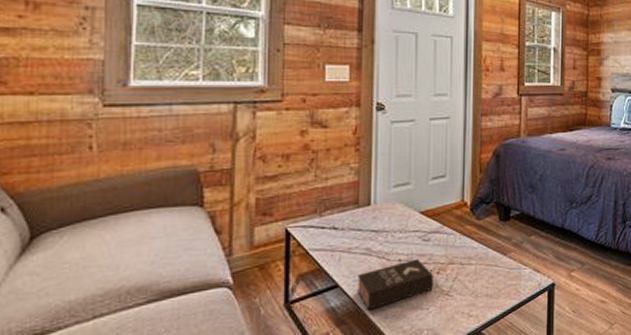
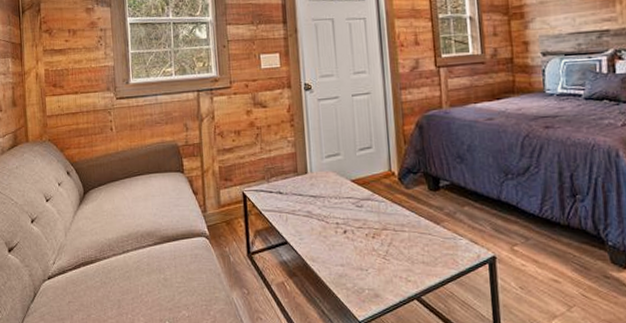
book: present [358,259,433,310] -> none [303,223,370,266]

